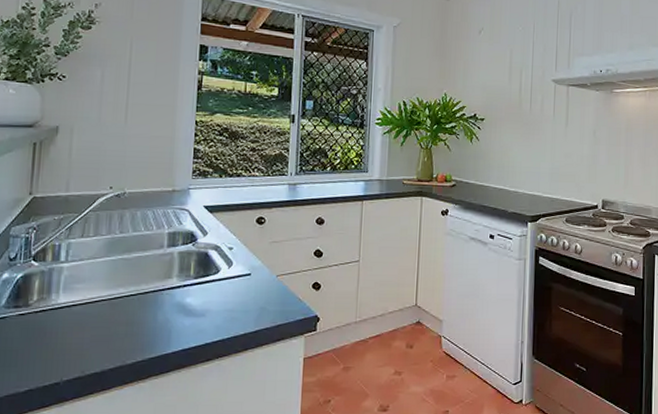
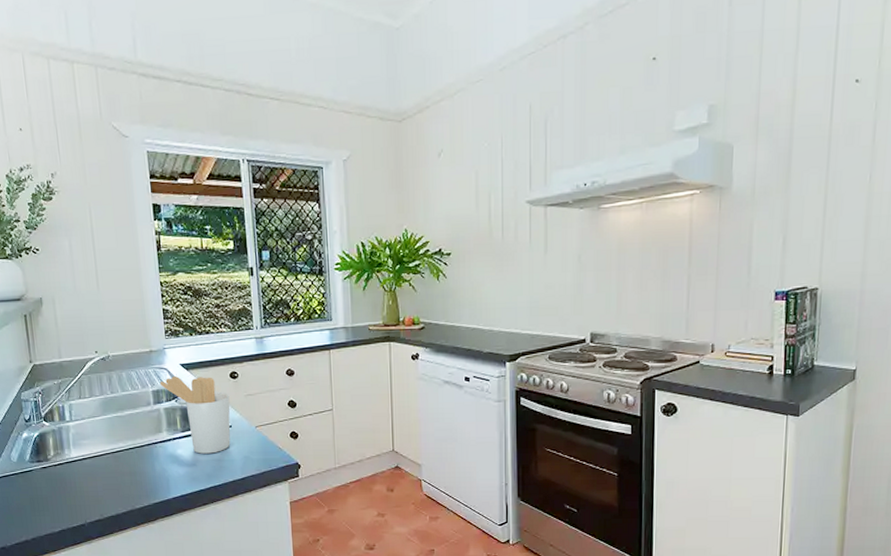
utensil holder: none [177,218,253,303] -> present [159,376,231,454]

